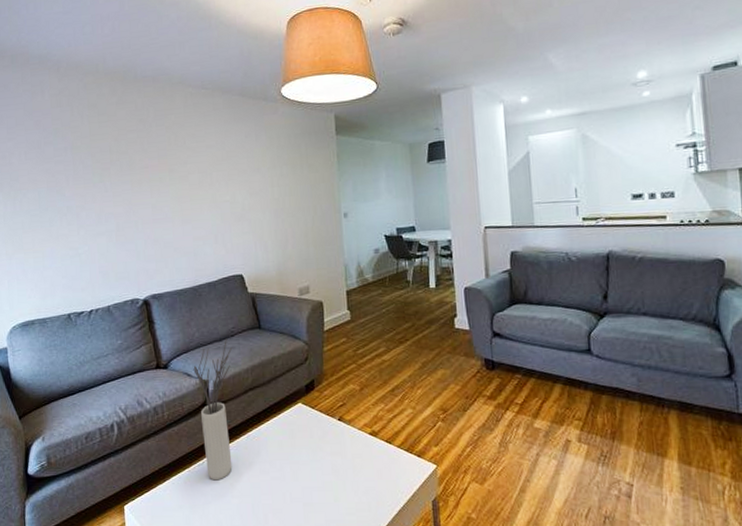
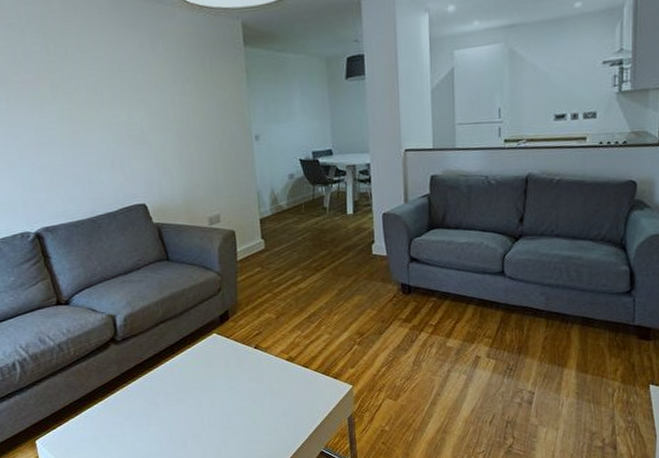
vase: present [193,338,233,481] -> none [98,271,147,412]

